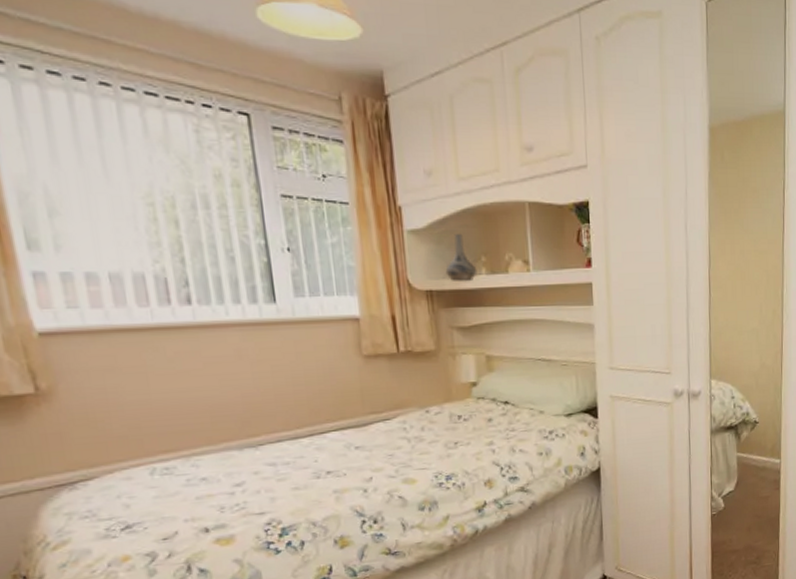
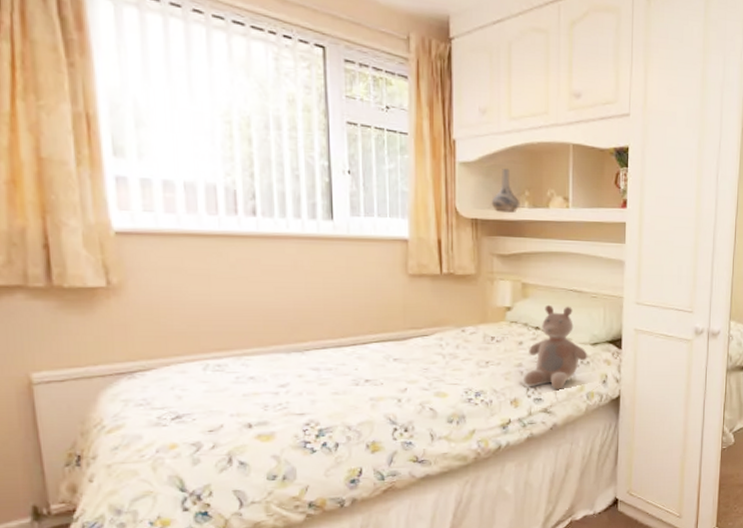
bear: none [496,376,563,466] -> present [524,304,588,389]

